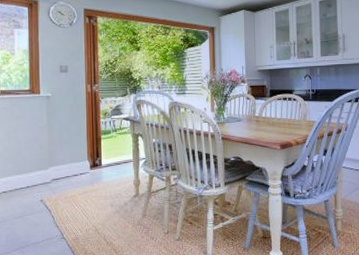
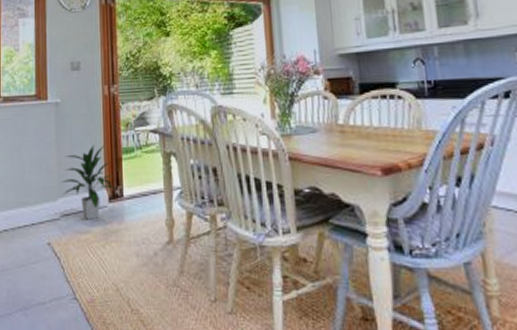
indoor plant: none [52,128,95,183] -> present [61,144,115,220]

